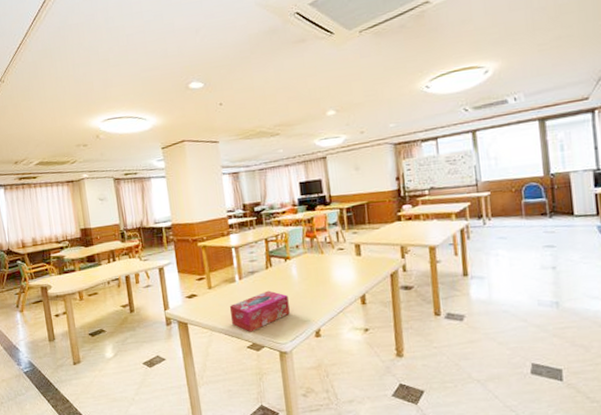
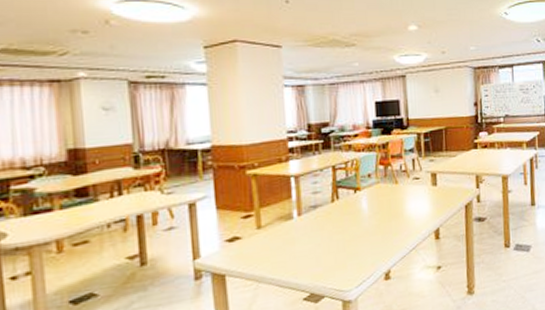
tissue box: present [230,290,290,332] -> none [284,228,357,281]

